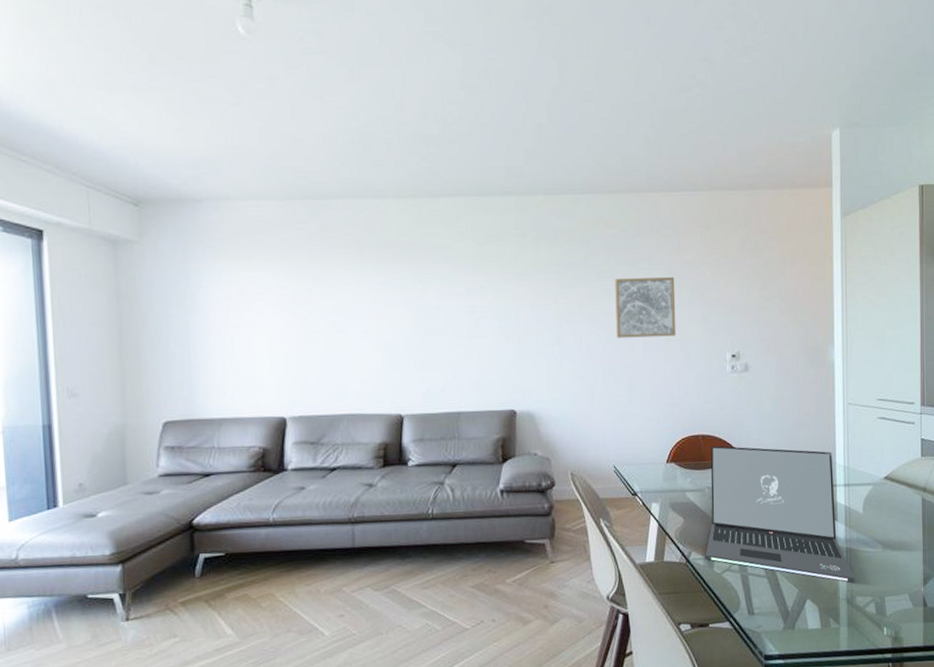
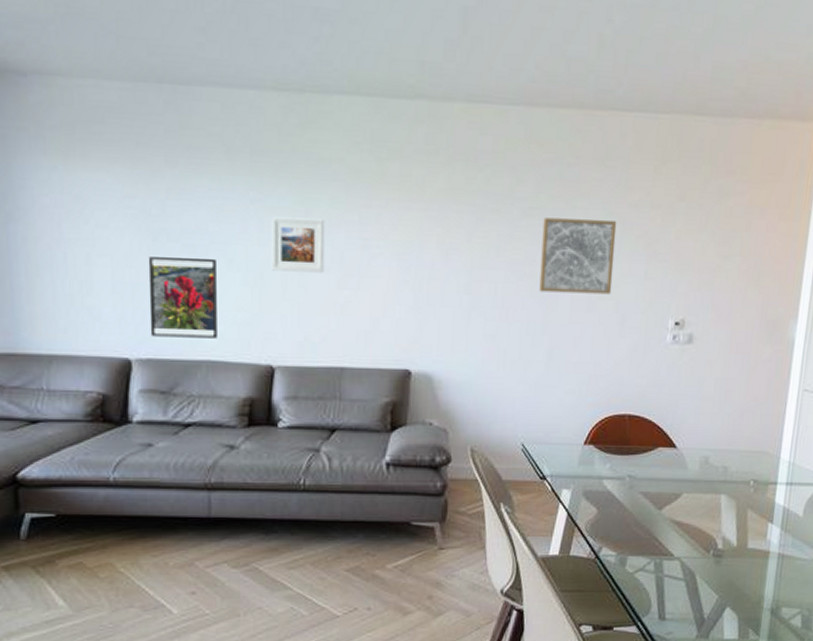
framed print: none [298,331,356,398] -> present [148,257,217,338]
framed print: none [396,293,440,337] -> present [271,216,325,273]
laptop: present [705,446,855,583] -> none [617,428,783,593]

